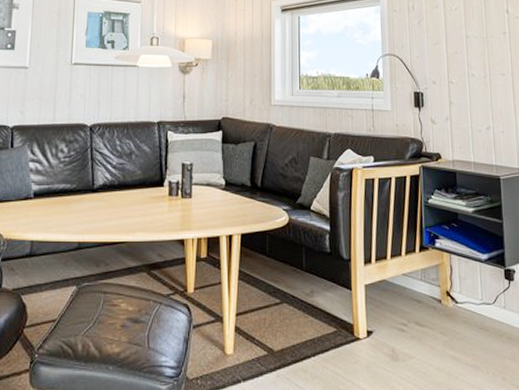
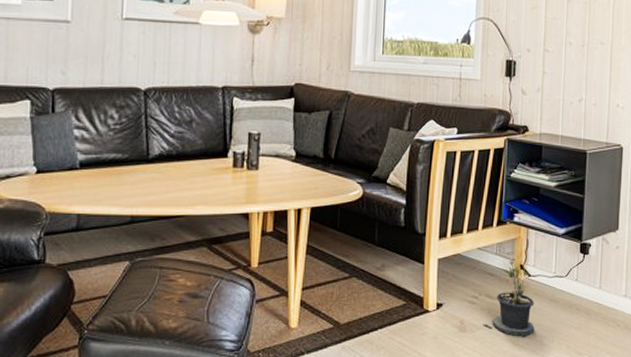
potted plant: none [414,286,468,367] -> present [483,259,535,337]

